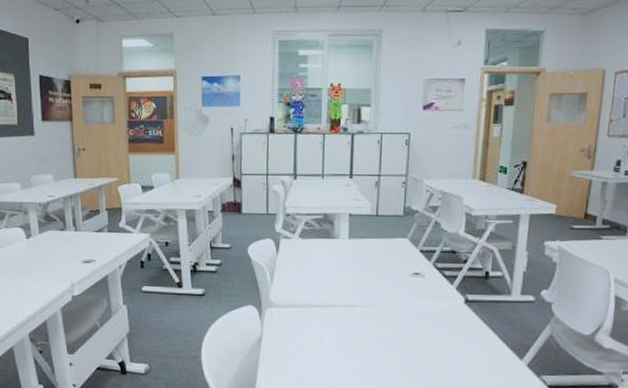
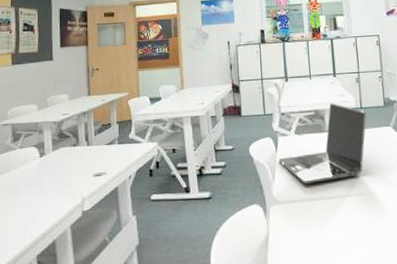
laptop: none [279,207,383,290] -> present [279,103,367,184]

